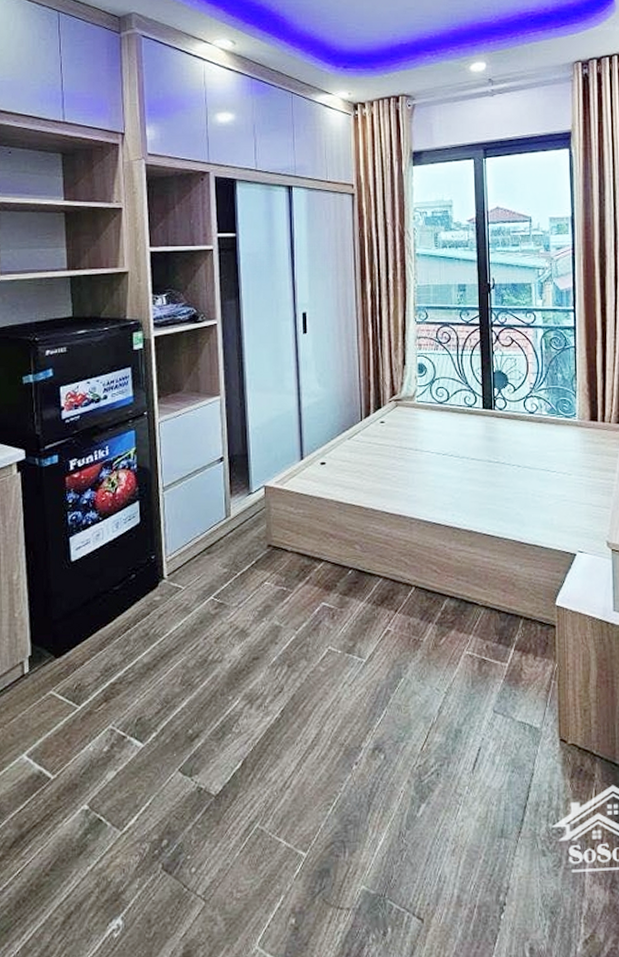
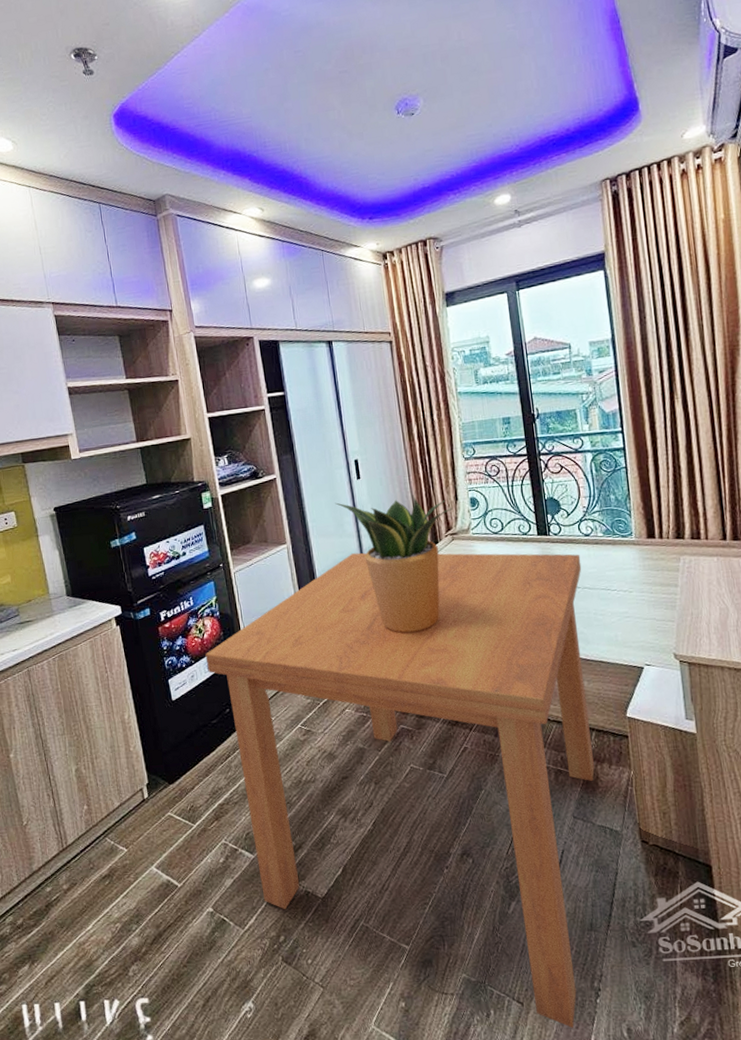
dining table: none [115,412,524,948] -> present [205,552,595,1028]
potted plant: none [277,355,399,502] -> present [335,495,453,633]

